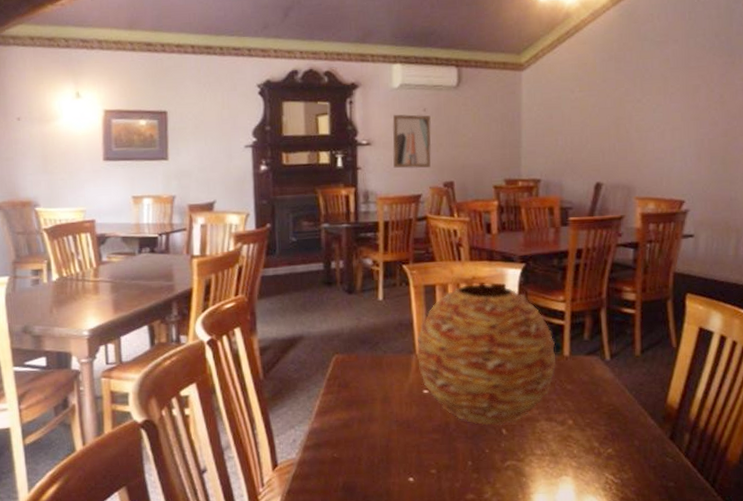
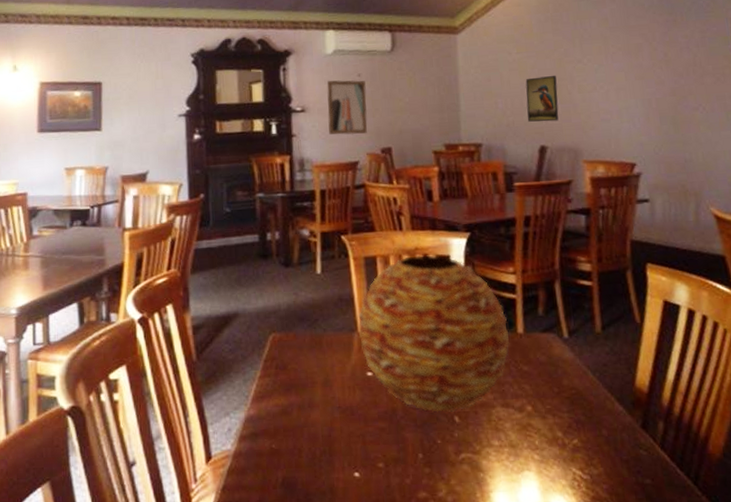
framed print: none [585,114,616,160] -> present [525,75,559,122]

